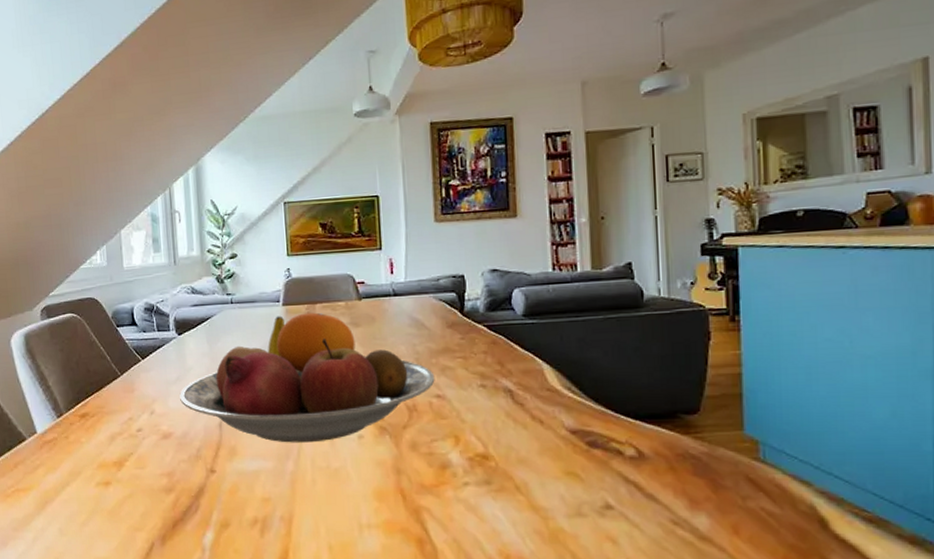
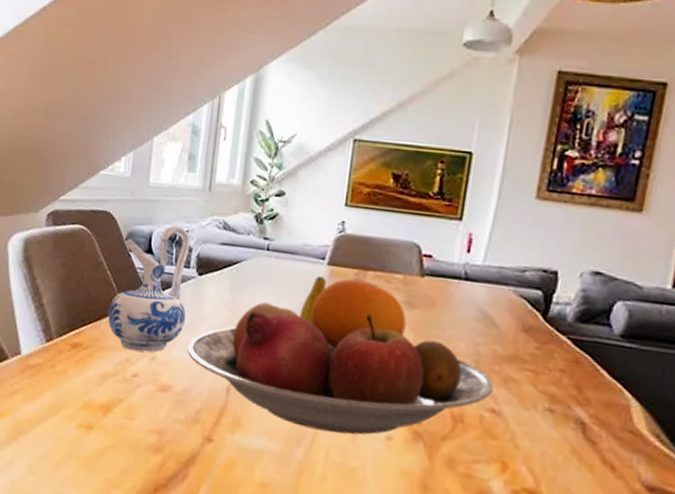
ceramic pitcher: none [107,298,175,410] -> present [107,225,191,353]

